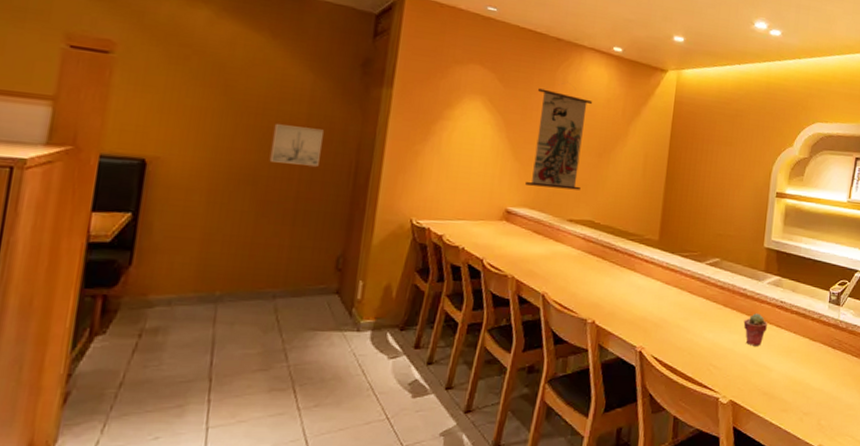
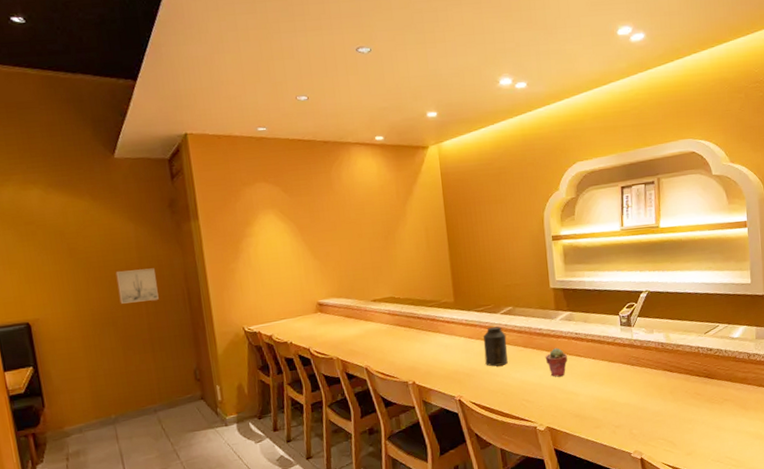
wall scroll: present [526,83,592,190] -> none [319,181,376,278]
canister: none [678,276,707,322] -> present [483,326,508,367]

